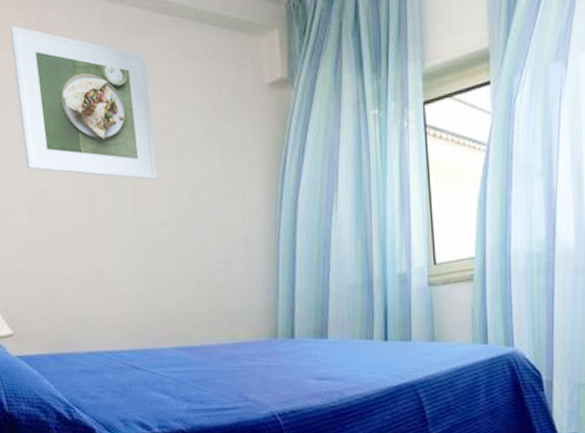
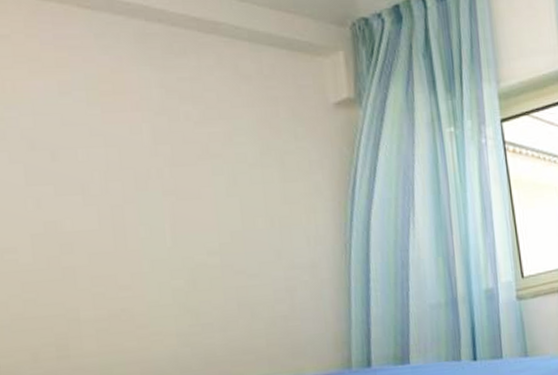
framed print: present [9,25,158,180] -> none [15,43,203,205]

